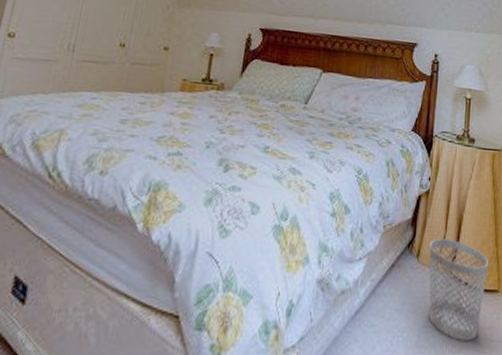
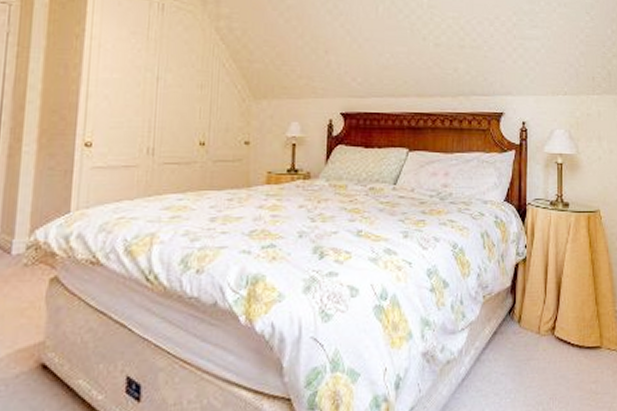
wastebasket: present [429,238,488,340] -> none [531,302,589,396]

